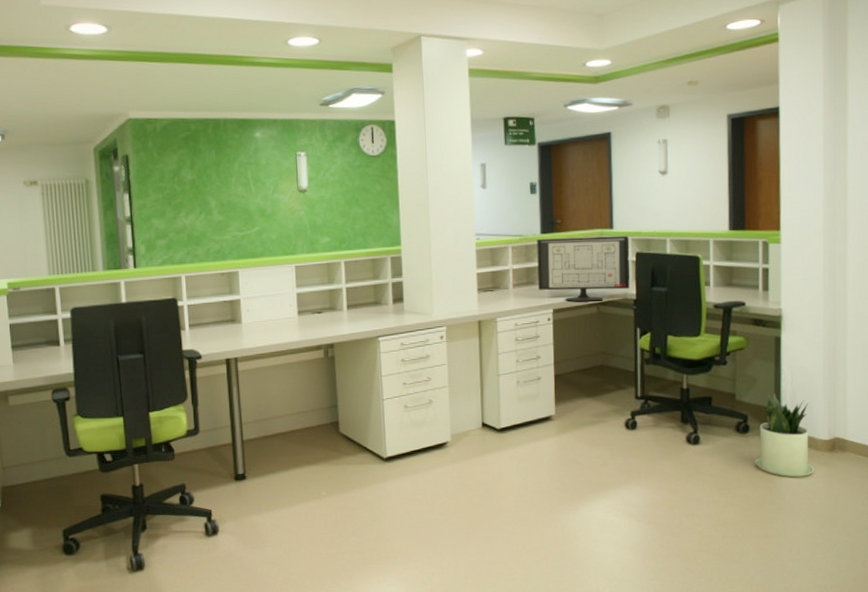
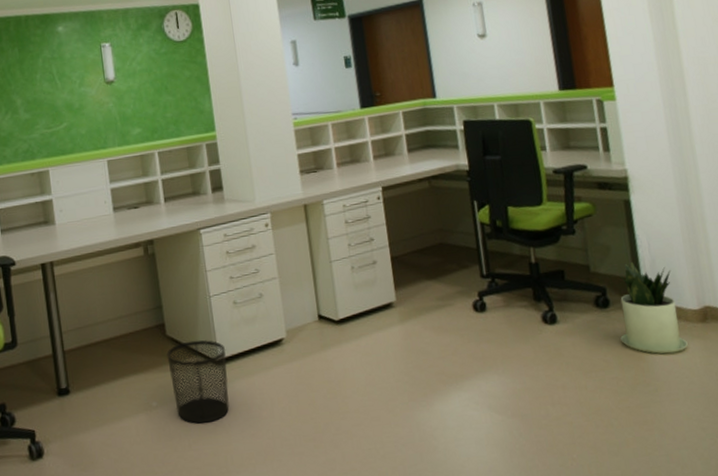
waste bin: none [339,438,394,513] -> present [166,340,229,424]
computer monitor: present [536,235,630,302] -> none [357,103,461,178]

